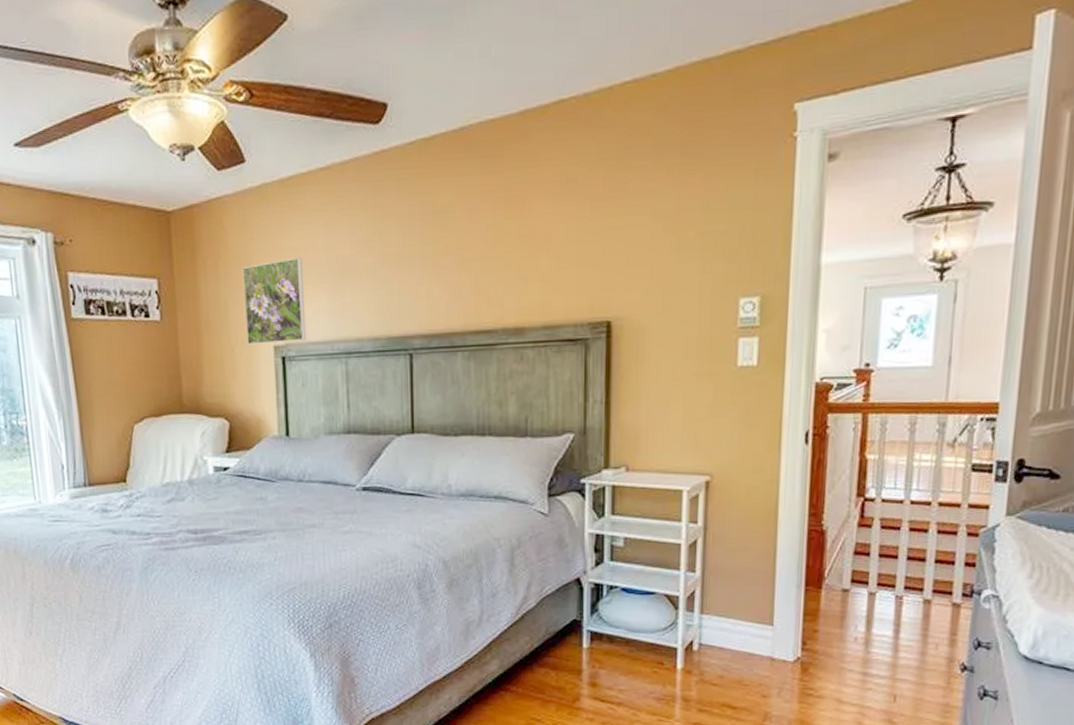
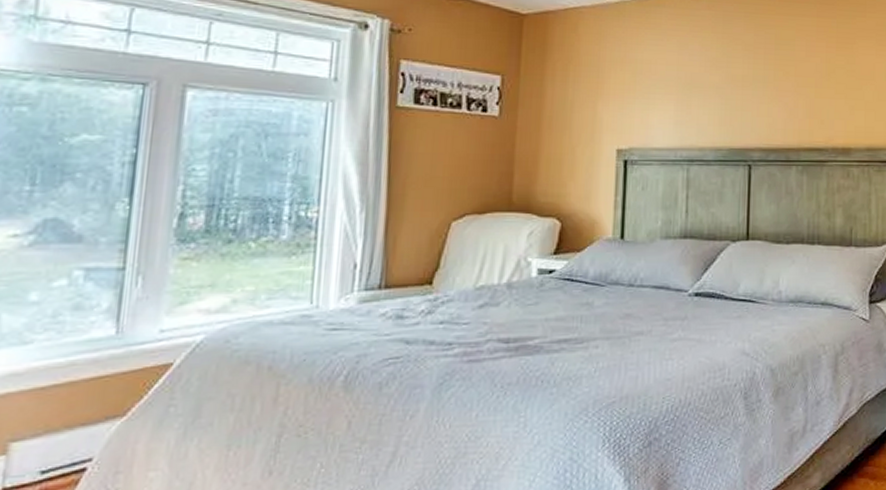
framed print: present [242,257,307,345] -> none [590,69,653,147]

